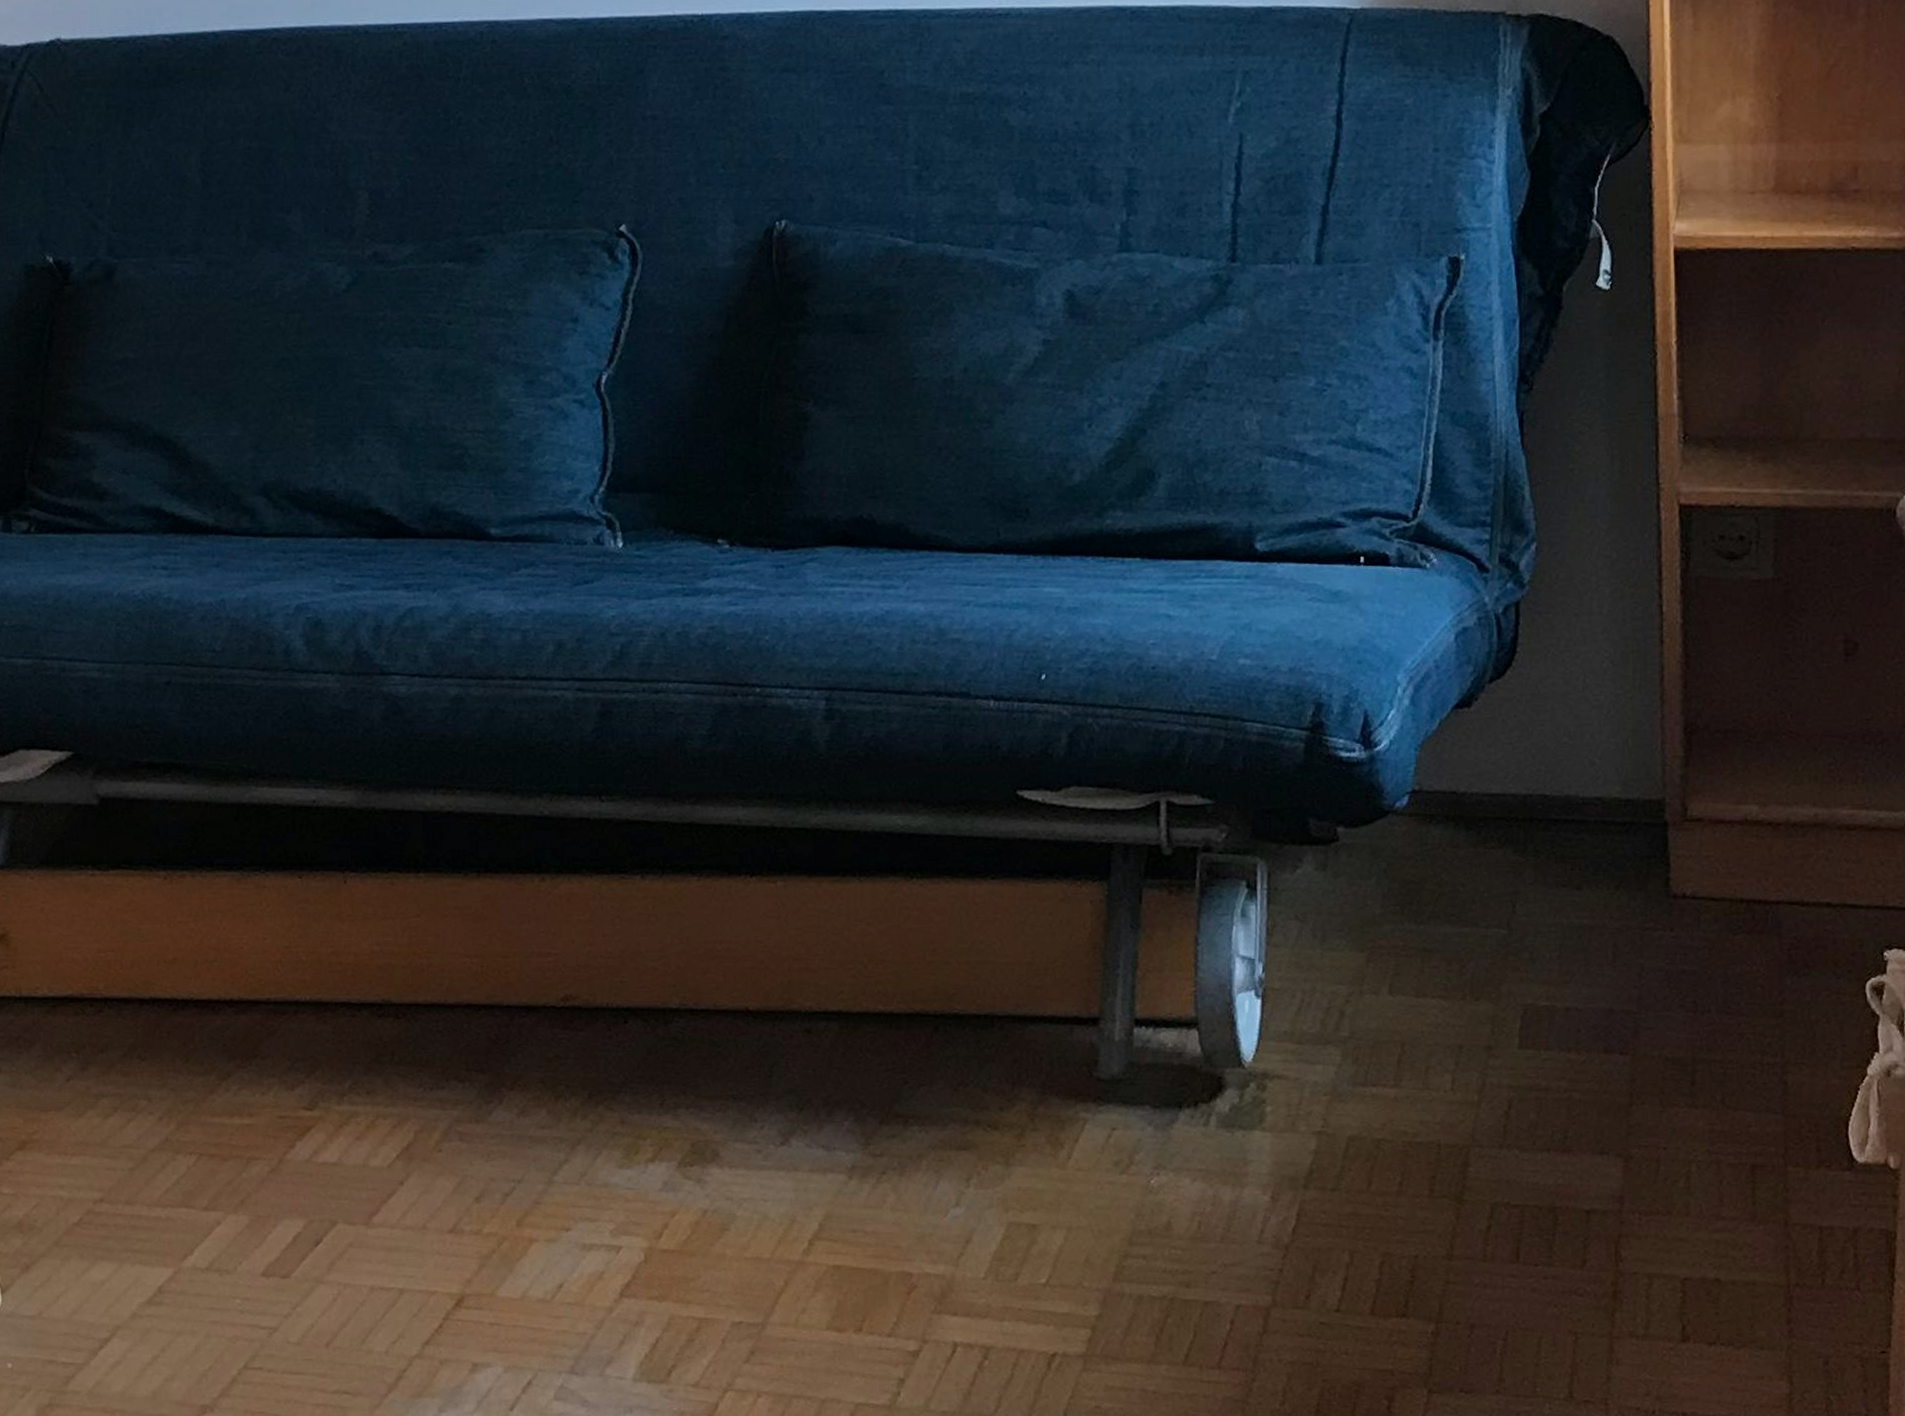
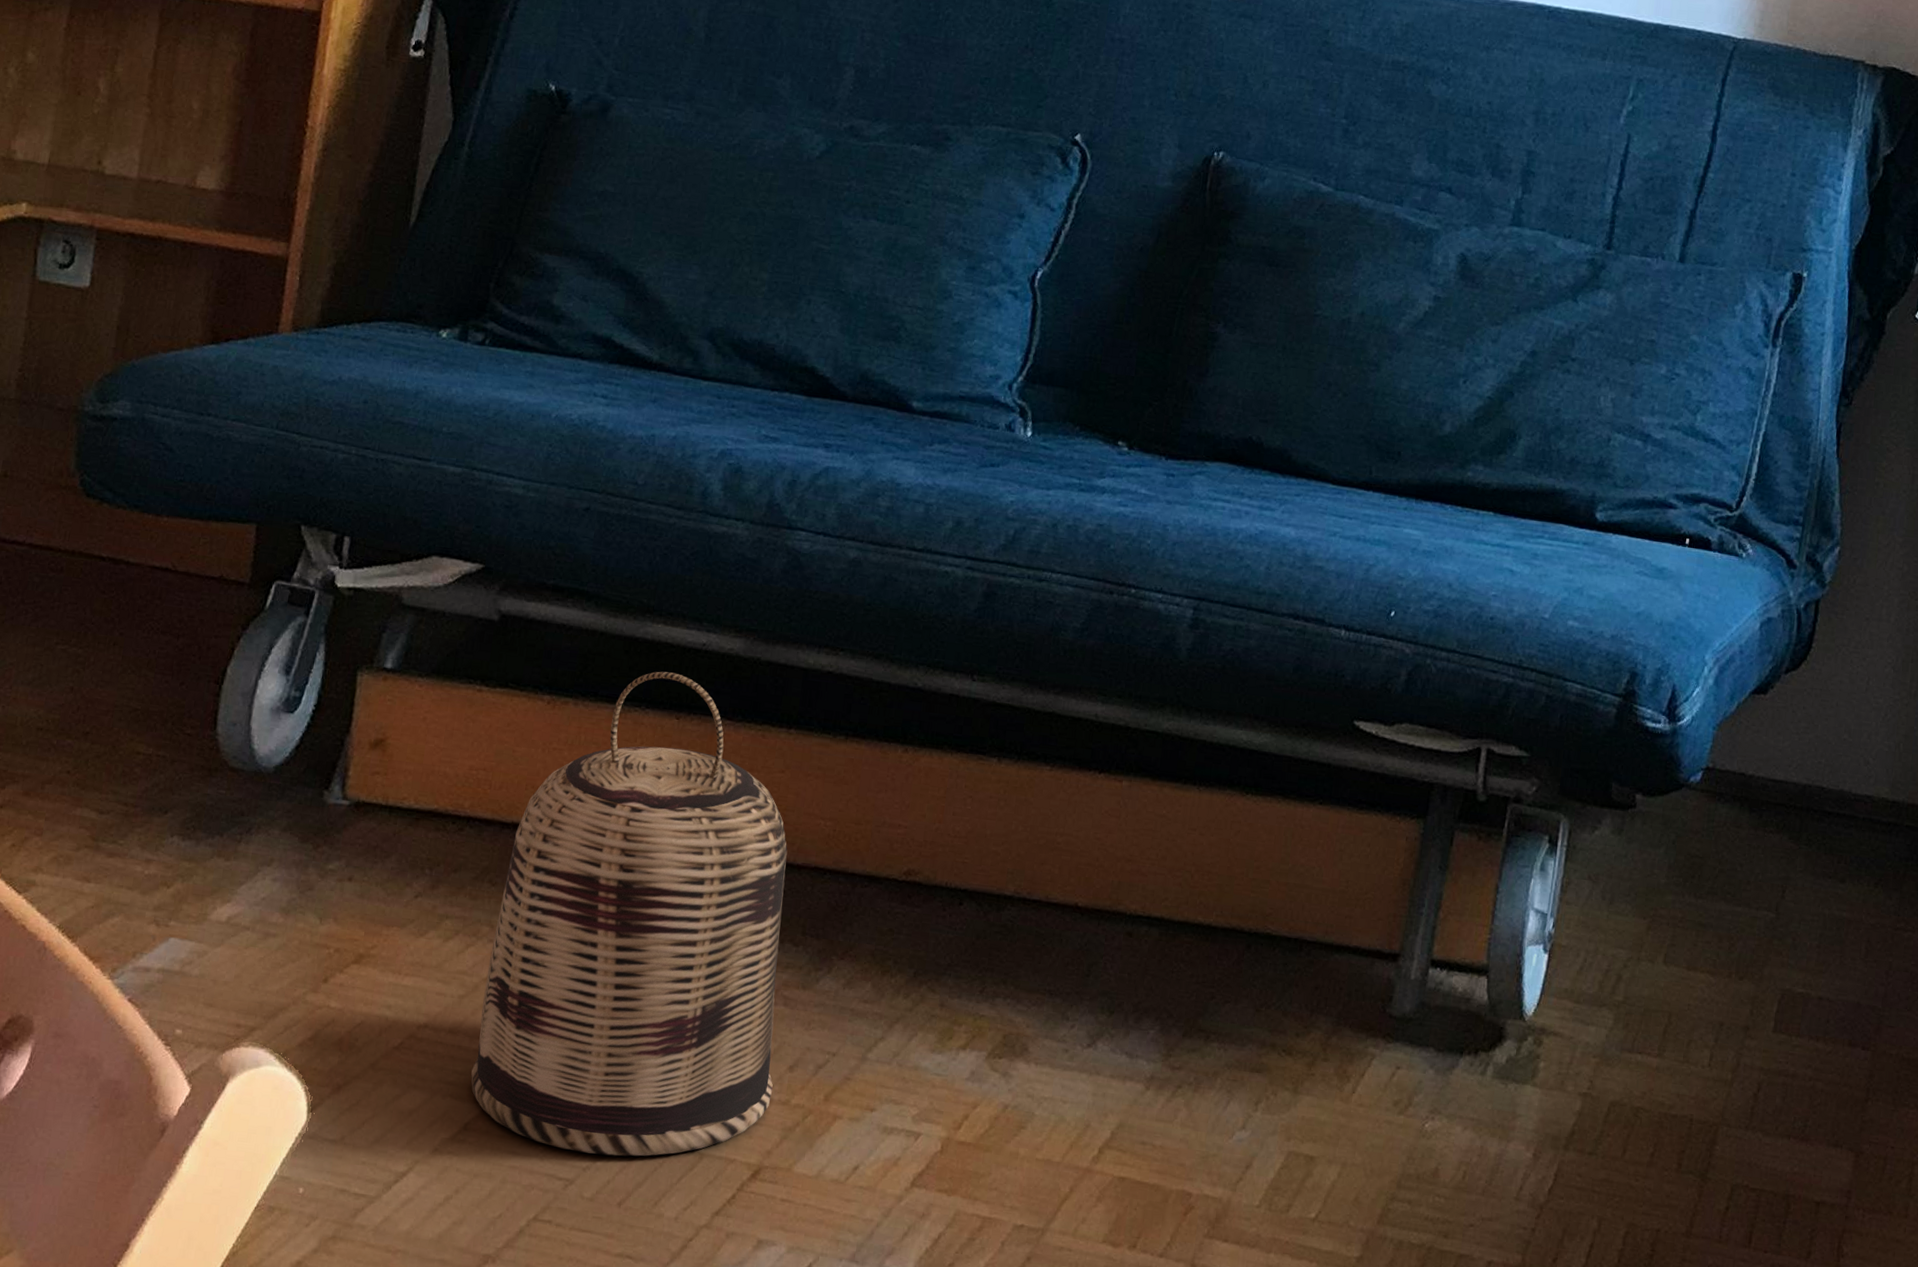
basket: none [153,833,462,1301] -> present [471,671,788,1157]

